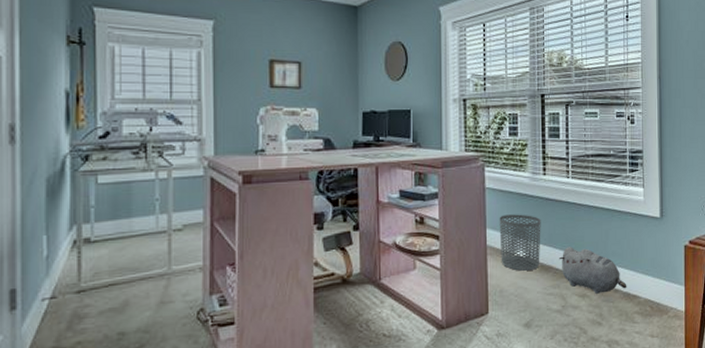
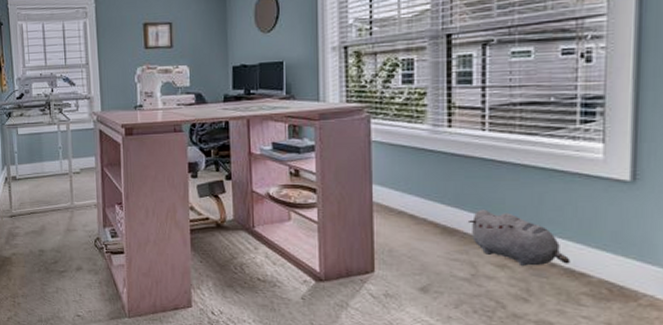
waste bin: present [499,214,541,271] -> none [388,170,444,232]

